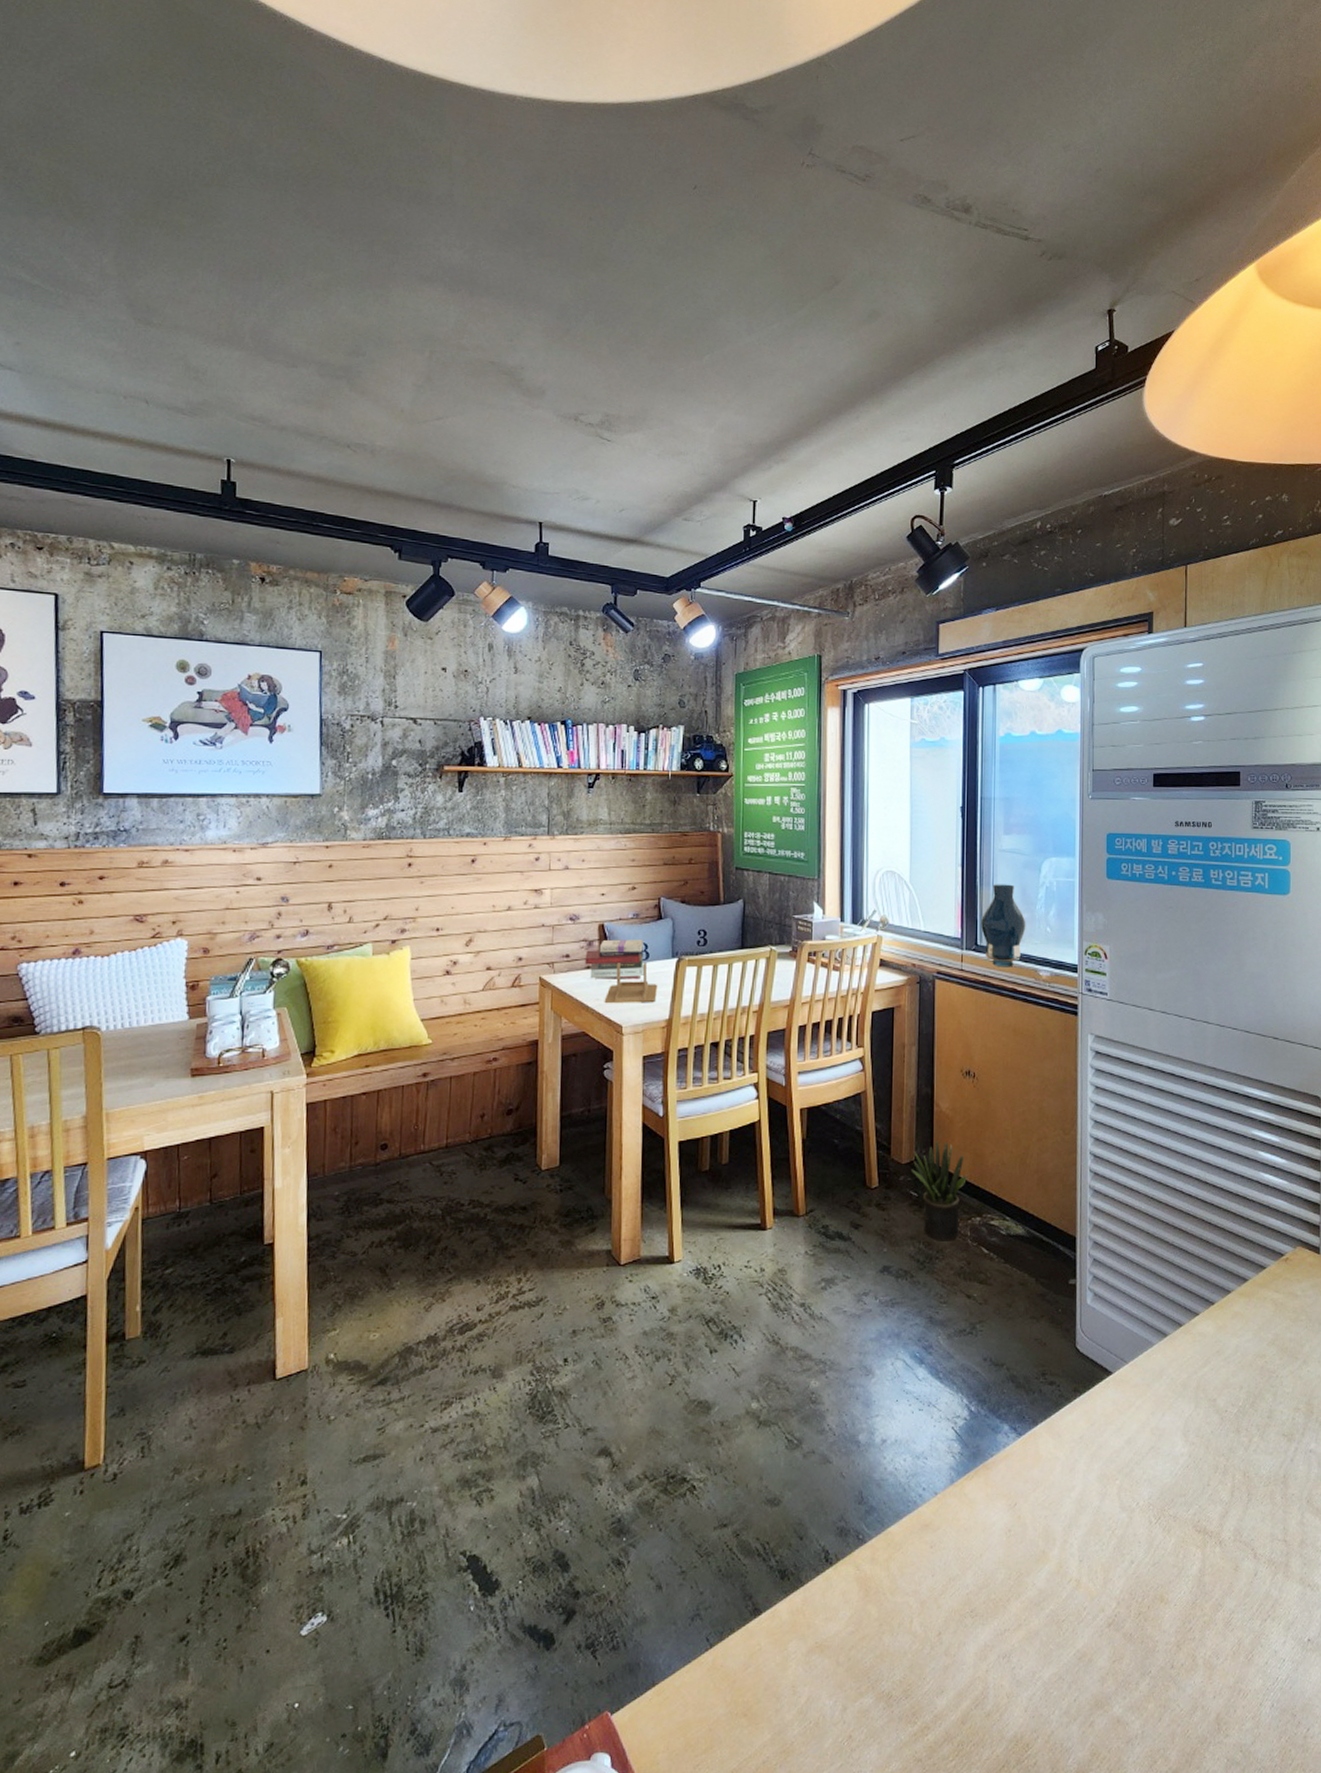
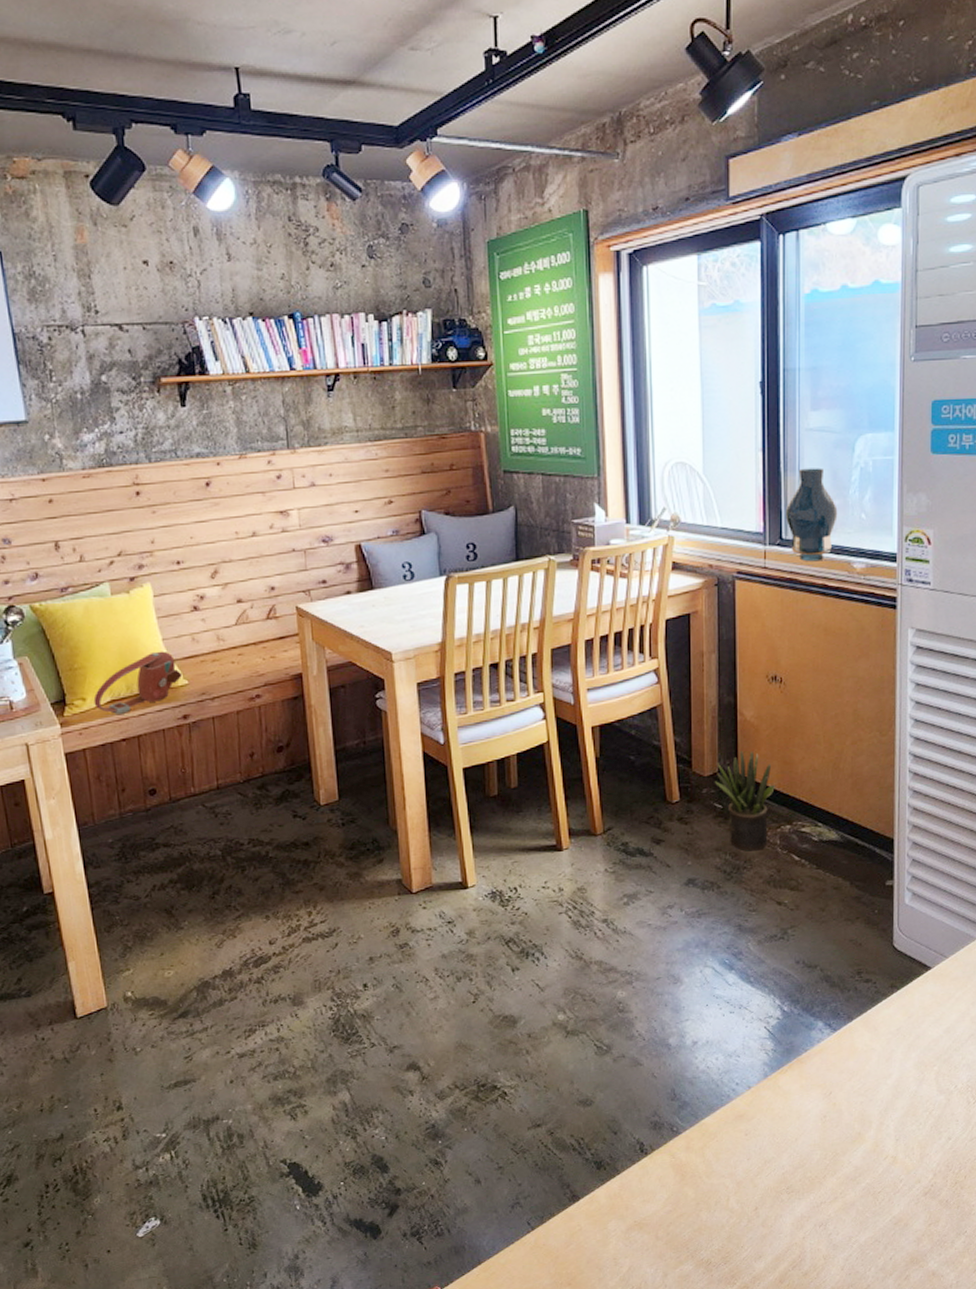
handbag: none [341,1010,428,1068] -> present [93,651,183,714]
books: present [584,939,645,980] -> none [343,558,411,605]
napkin holder: present [604,962,657,1003] -> none [369,582,426,629]

